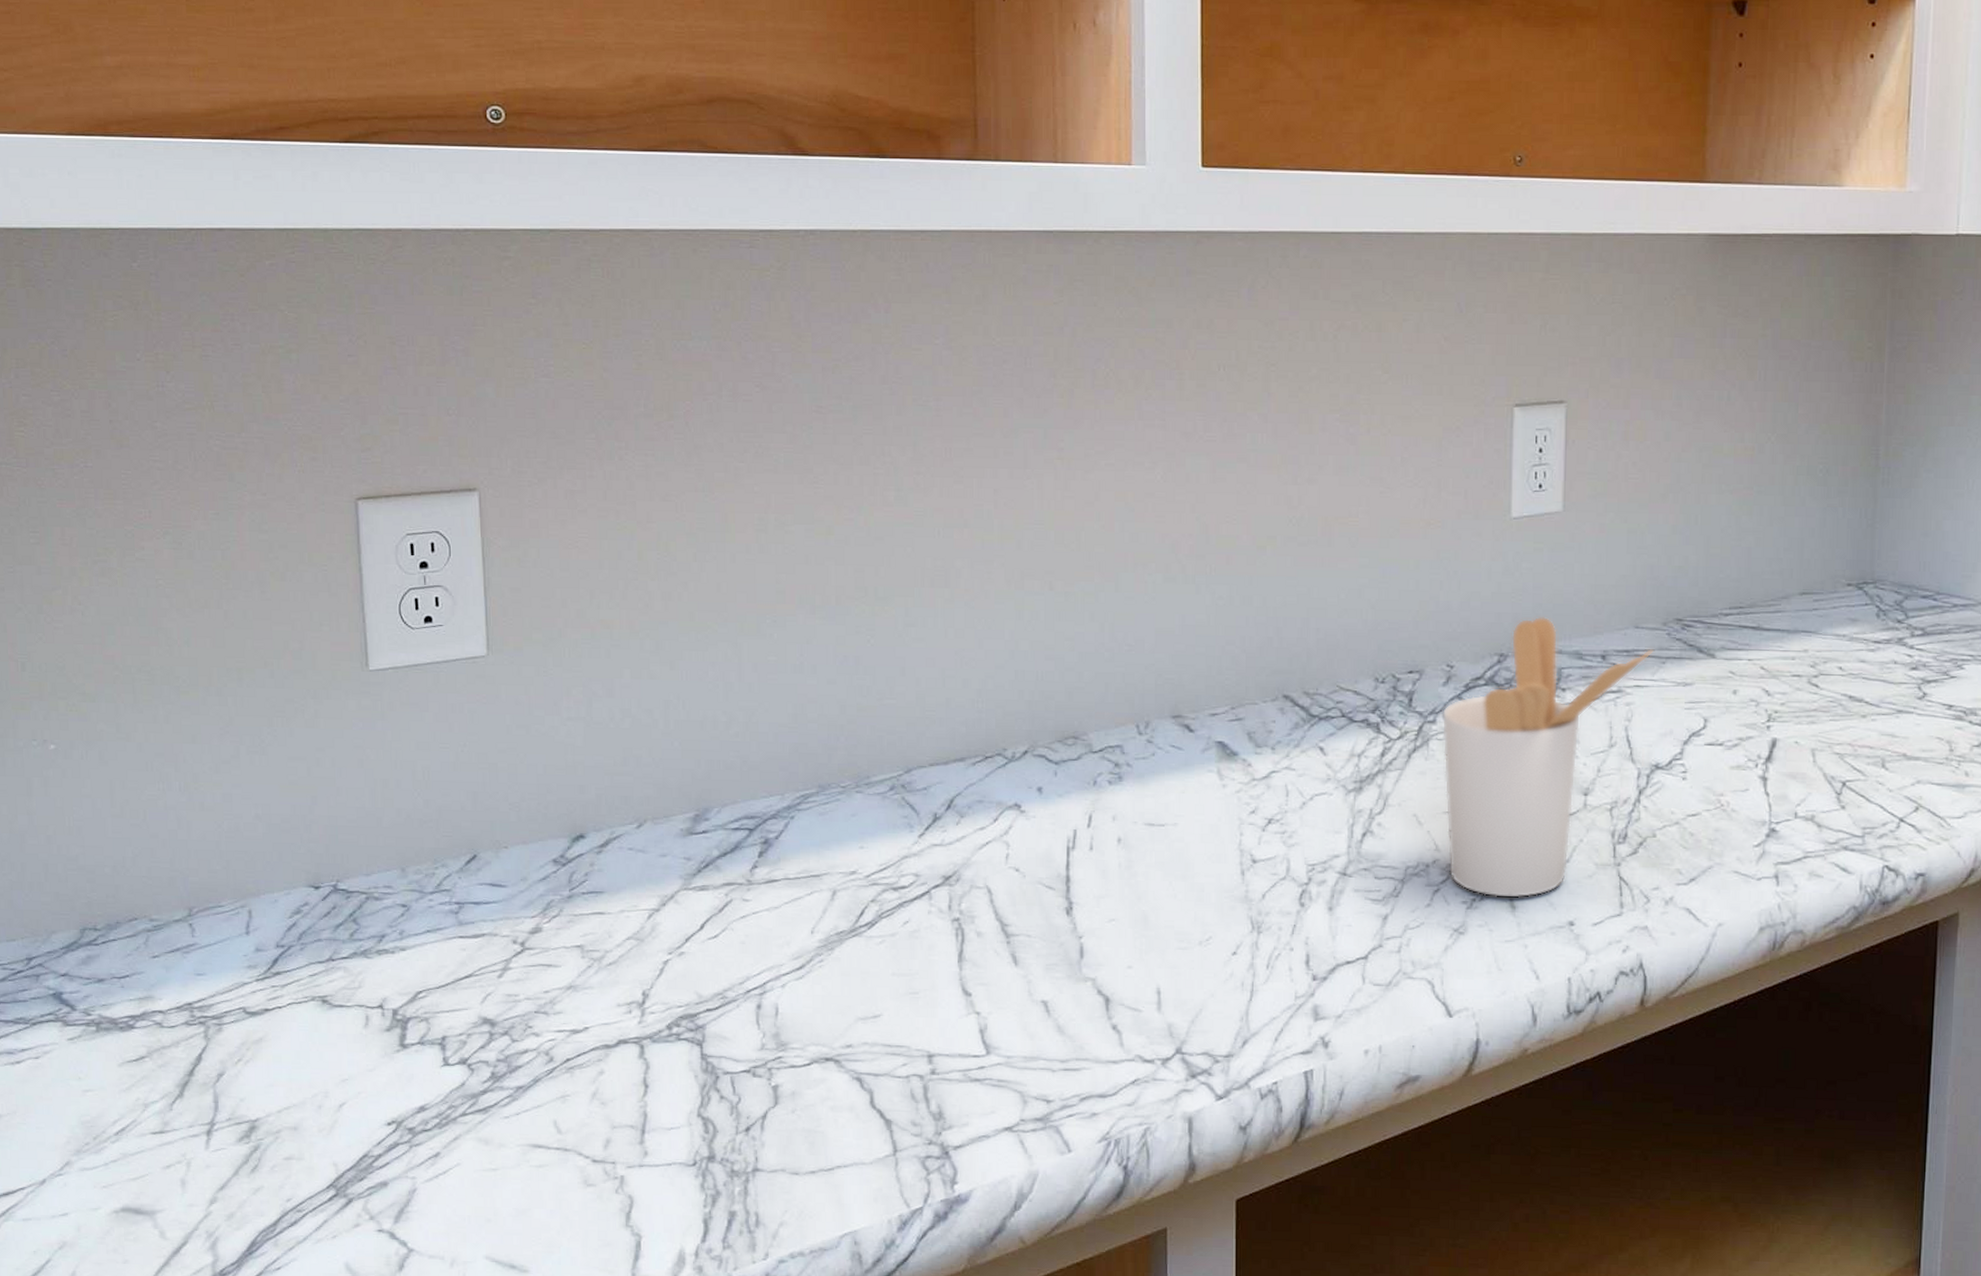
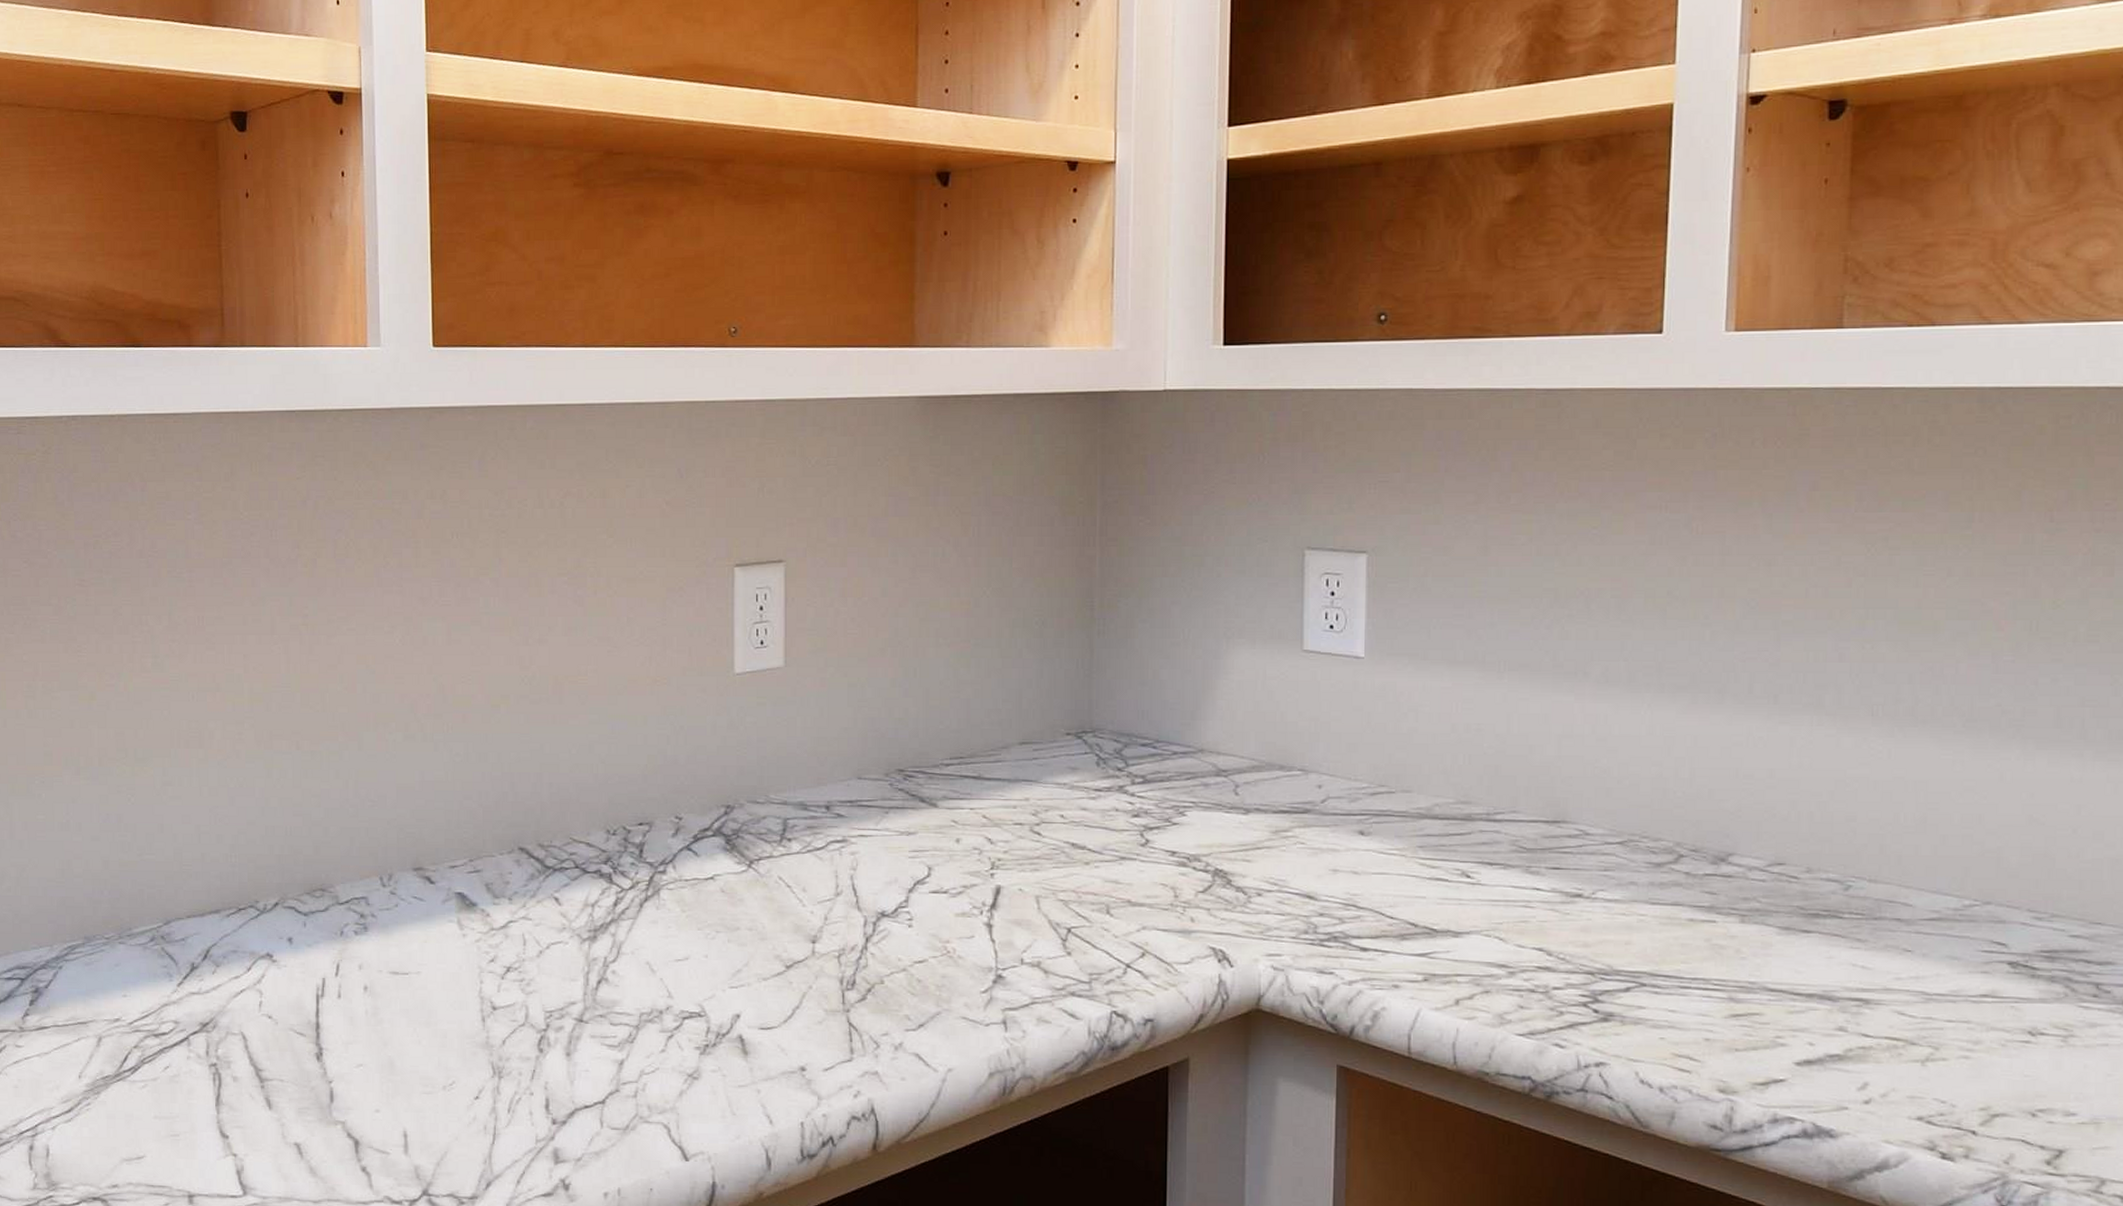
utensil holder: present [1441,616,1654,899] -> none [671,768,877,1045]

